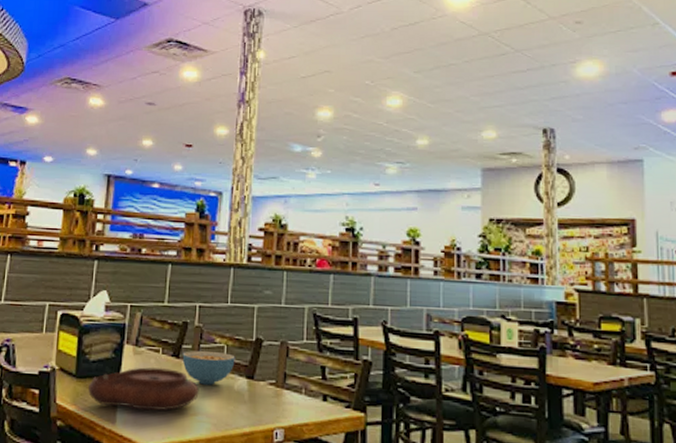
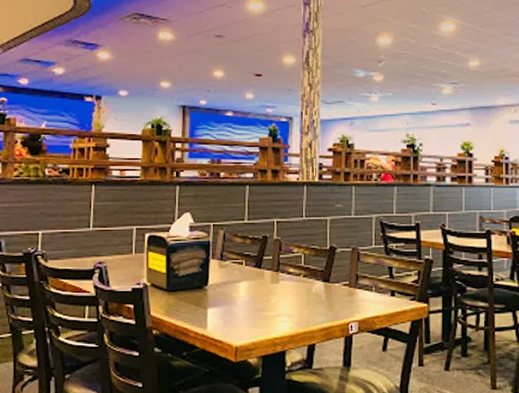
plate: present [88,367,199,411] -> none [180,278,281,315]
cereal bowl: present [182,350,235,385] -> none [264,260,312,290]

